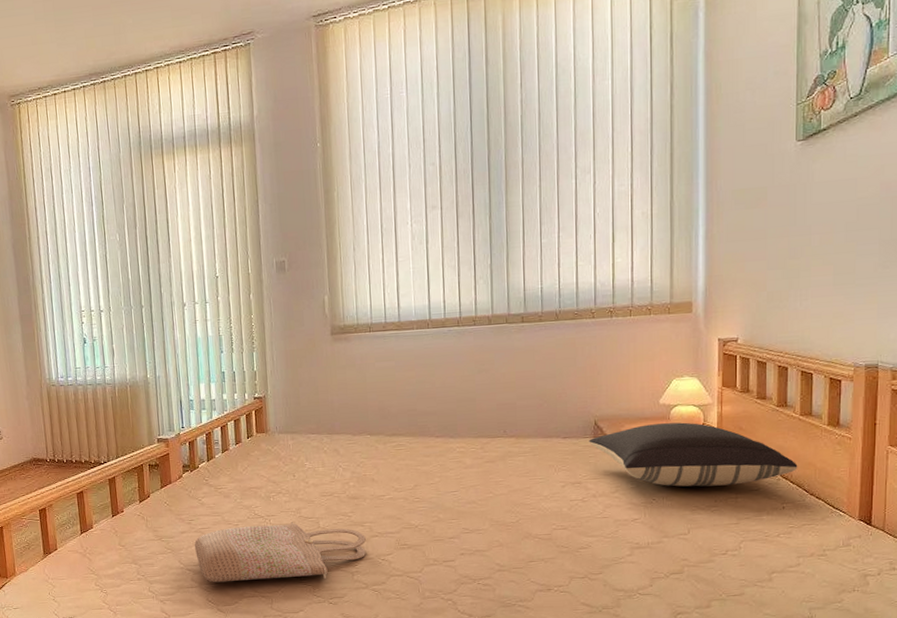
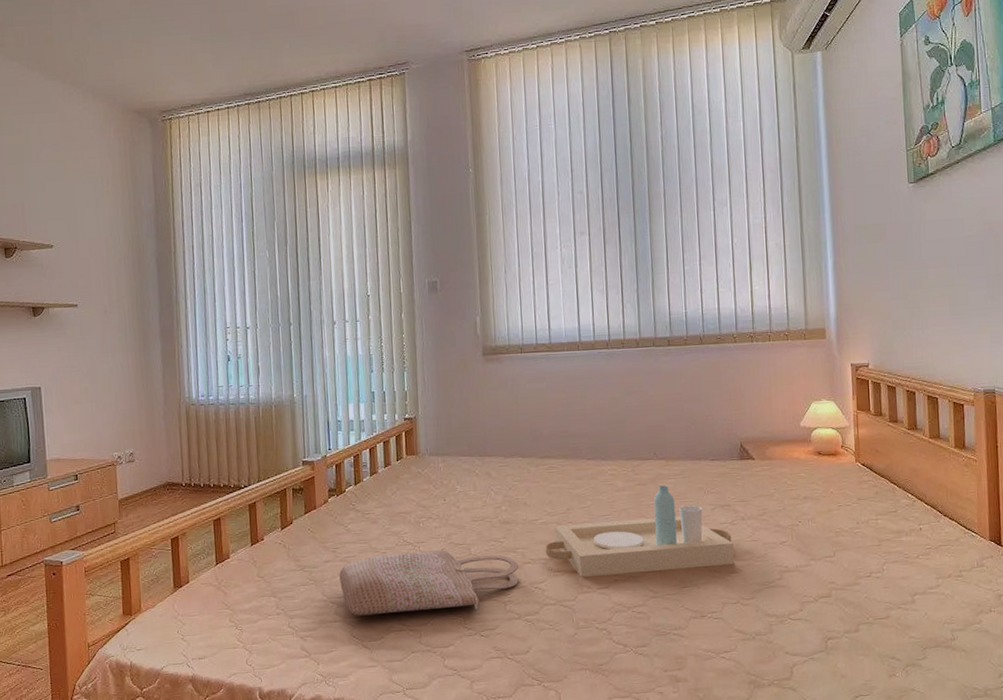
serving tray: none [392,463,584,550] -> present [545,485,735,577]
pillow: present [589,422,798,487] -> none [736,444,931,509]

